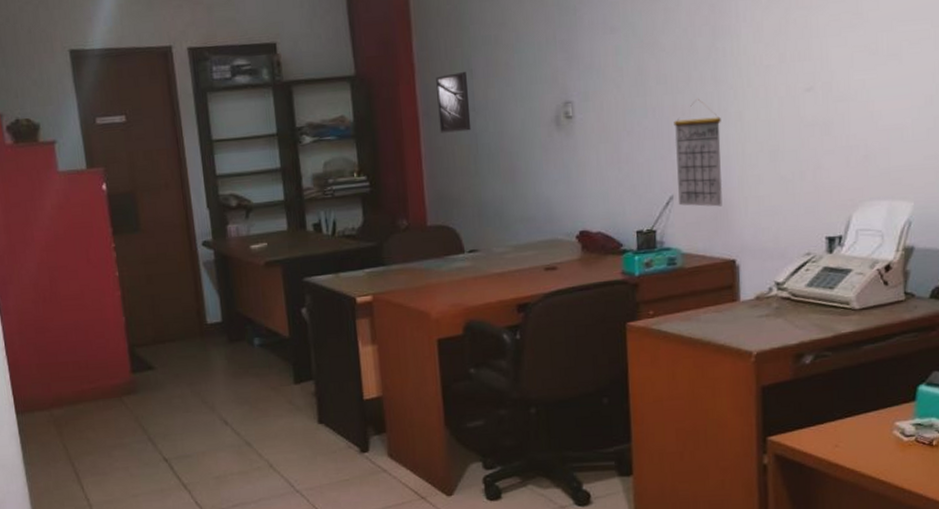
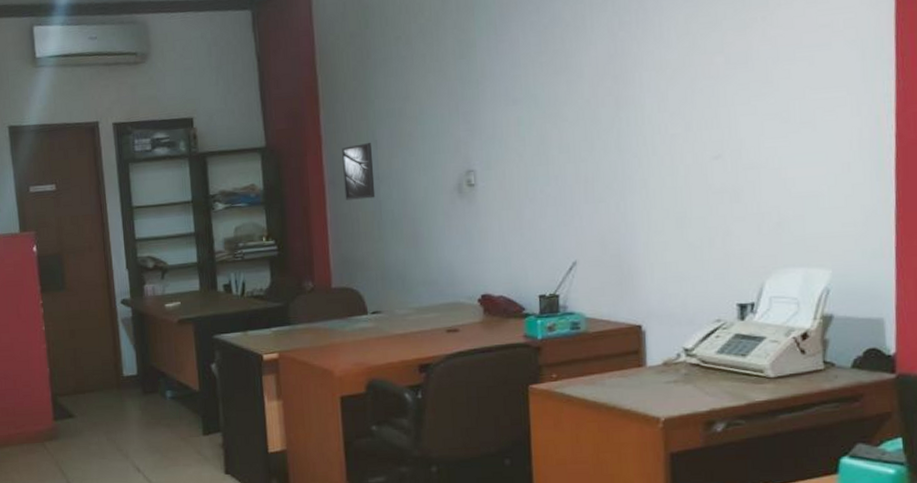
calendar: present [673,99,722,207] -> none [576,167,627,273]

